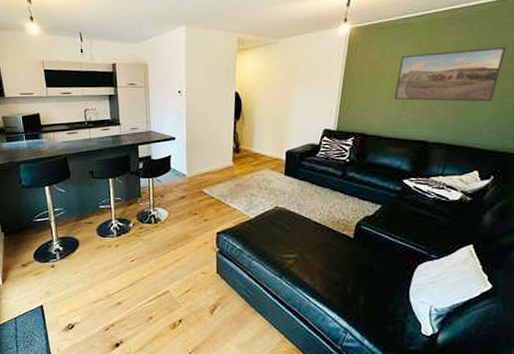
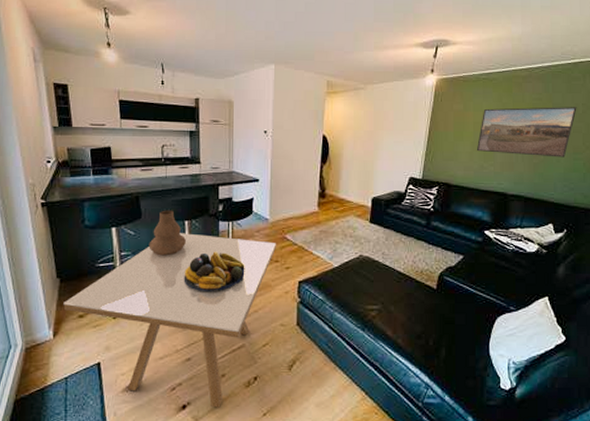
dining table: none [8,190,194,347] -> present [63,233,276,408]
vase: none [78,169,111,211] -> present [149,210,186,256]
fruit bowl: none [111,206,166,243] -> present [184,251,245,292]

